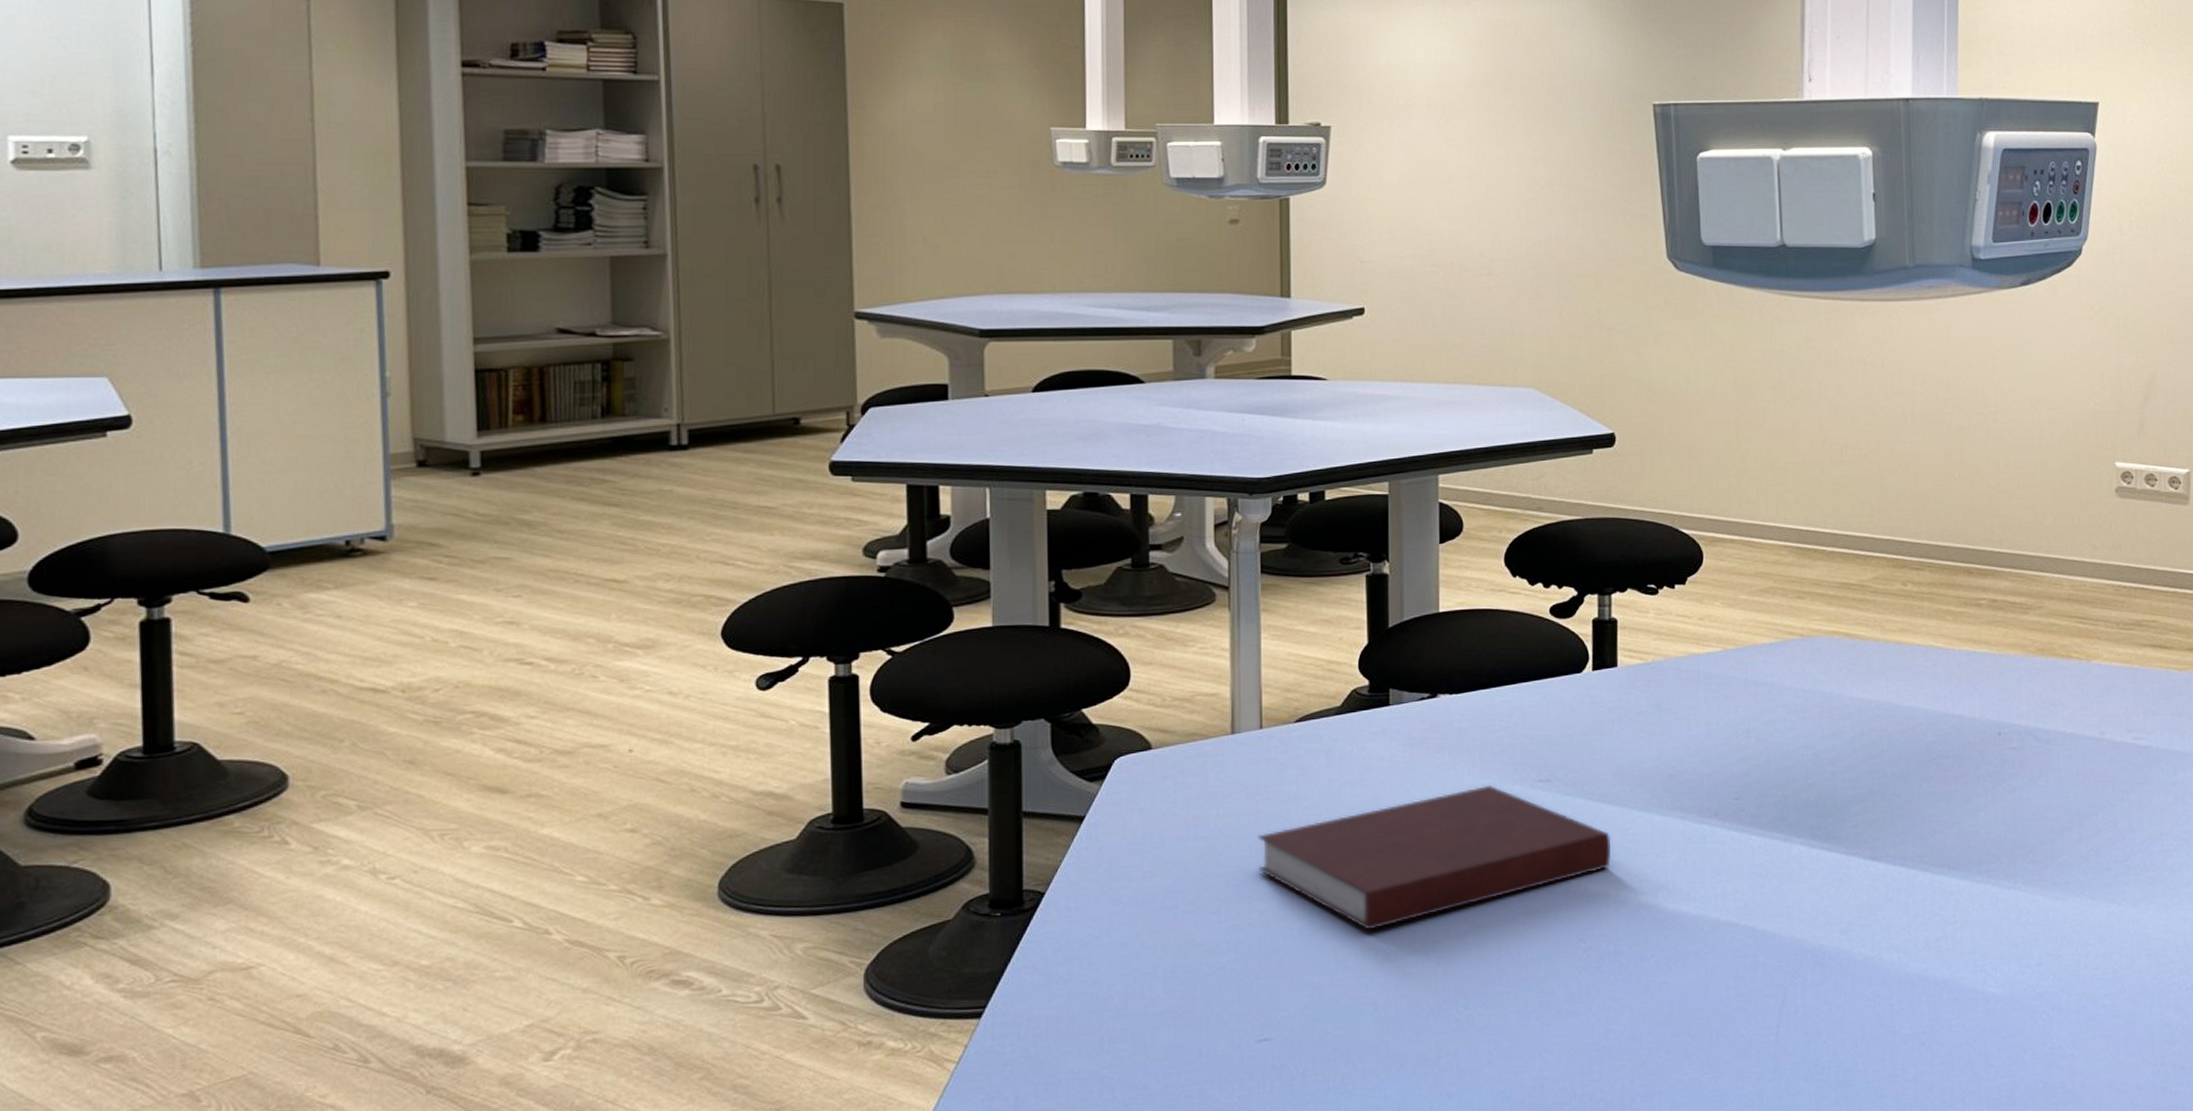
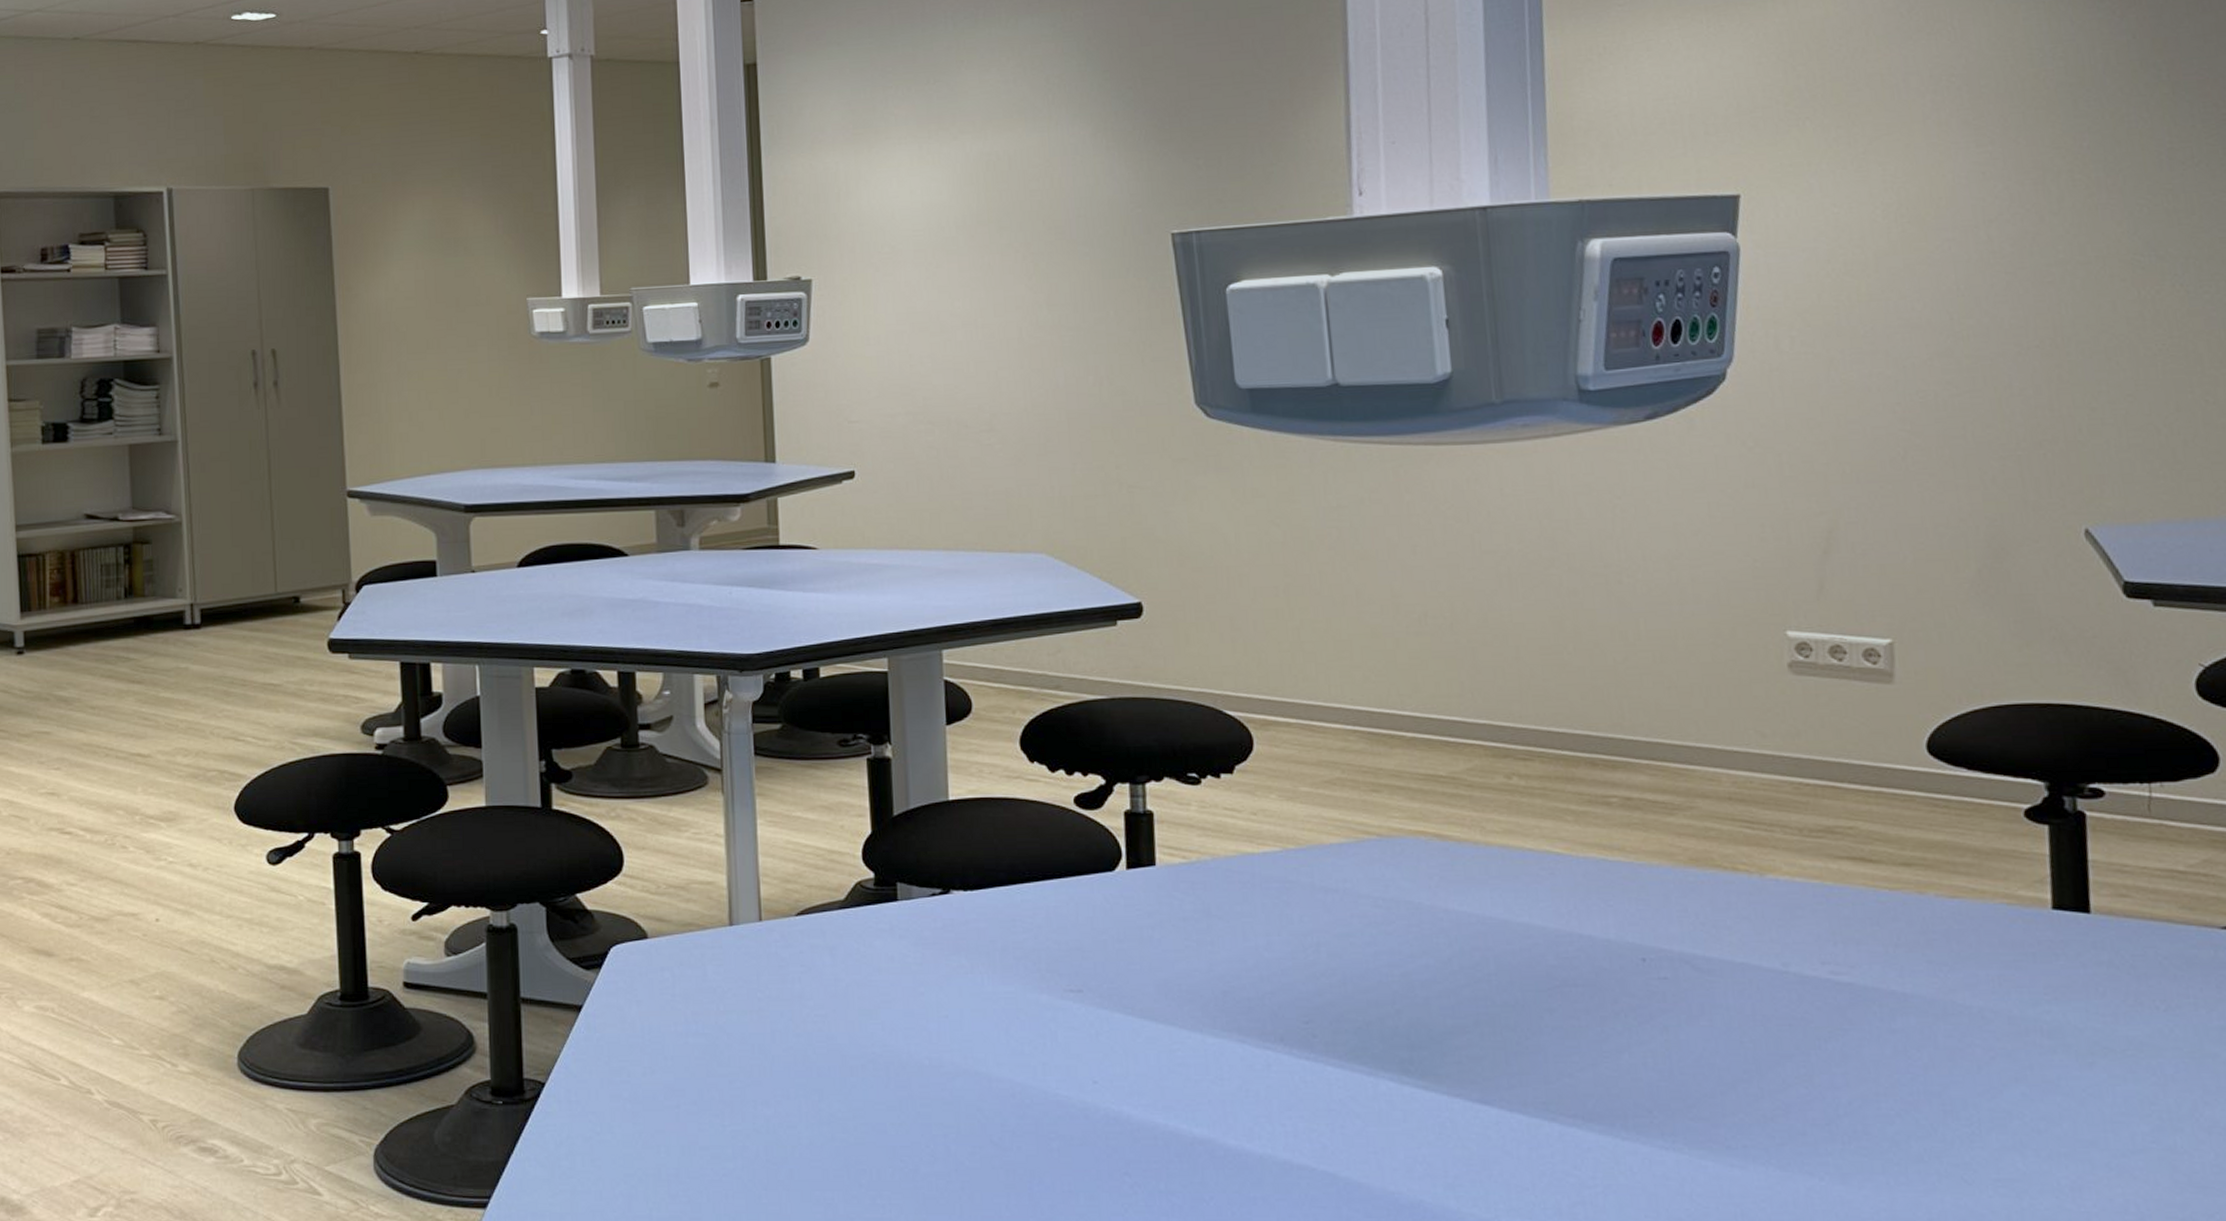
notebook: present [1257,785,1611,931] -> none [761,992,1157,1146]

